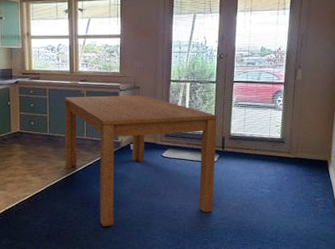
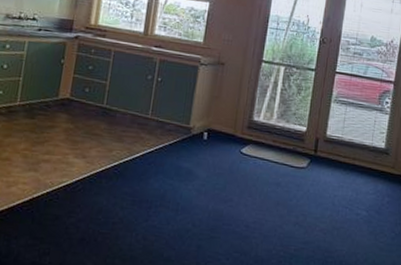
dining table: present [64,95,217,226] -> none [118,63,312,236]

